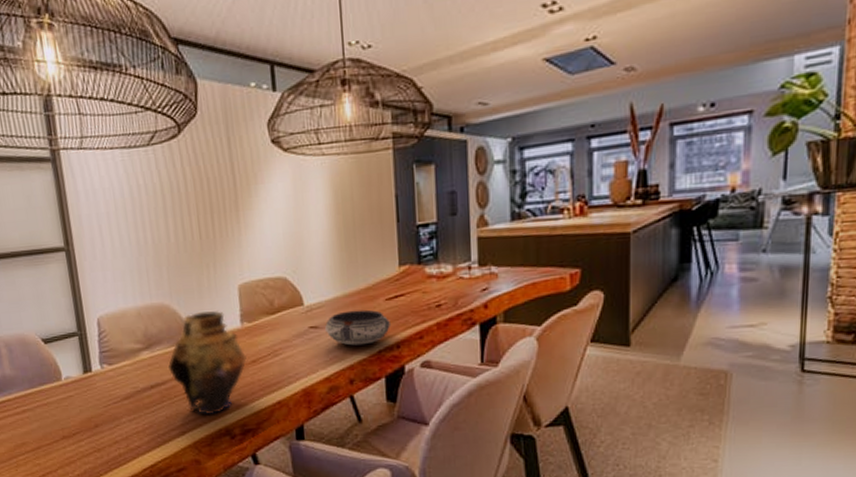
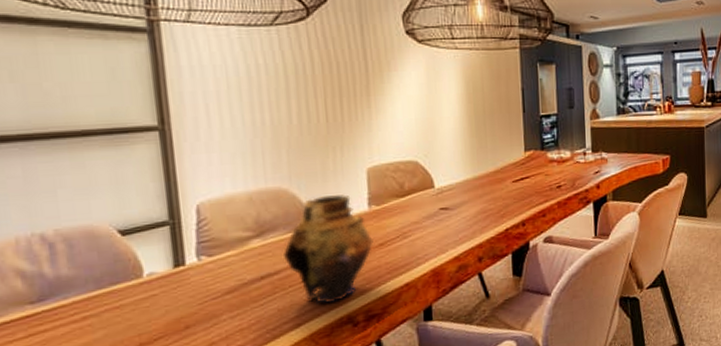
bowl: present [325,309,392,346] -> none [455,191,518,225]

